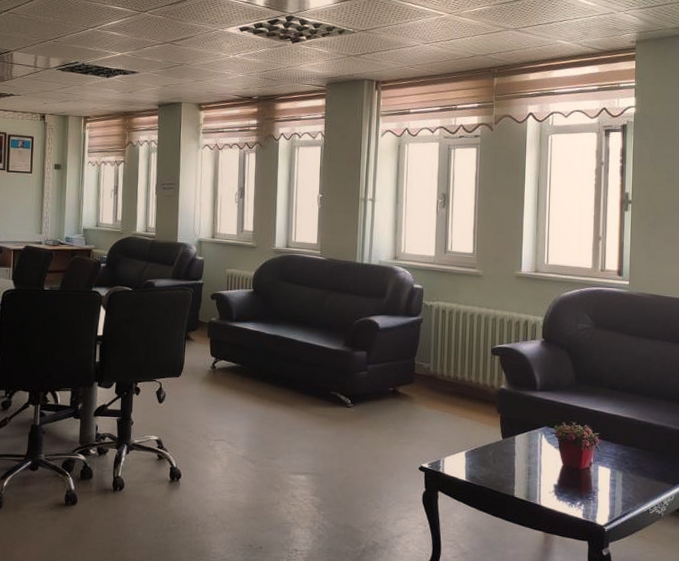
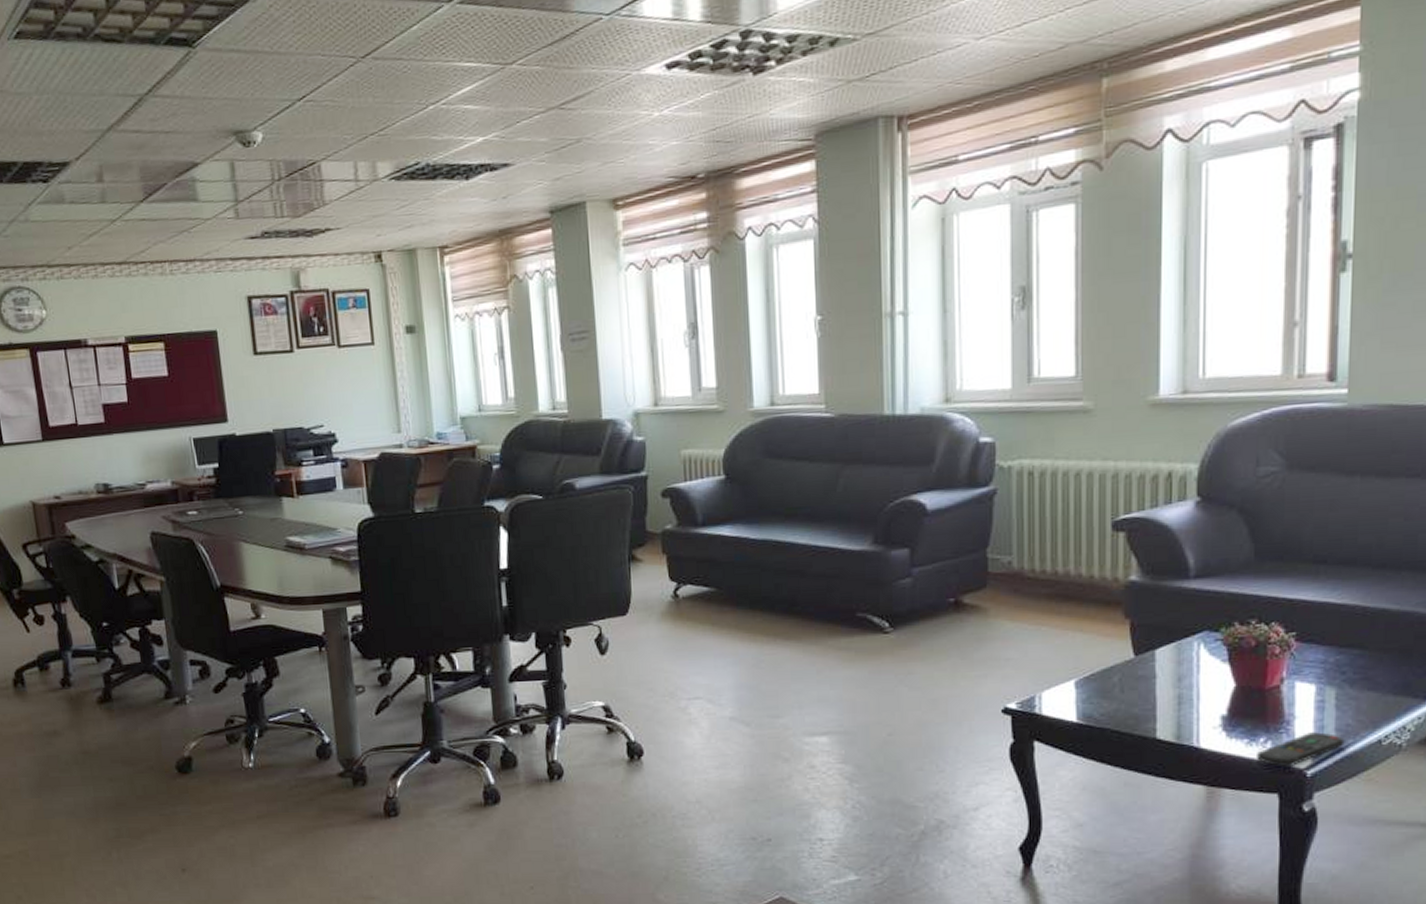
remote control: none [575,501,628,524] -> present [1257,732,1345,768]

